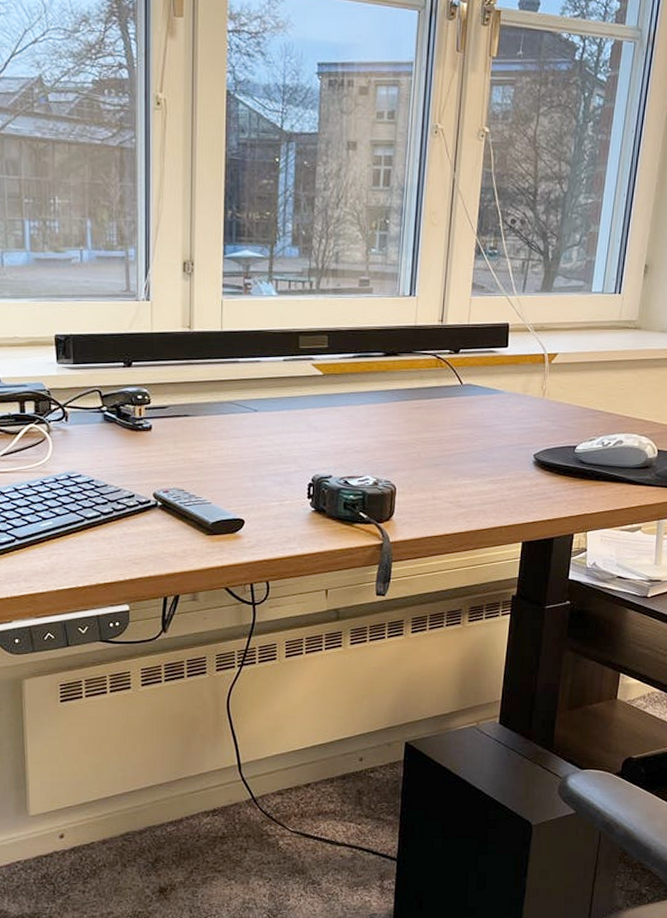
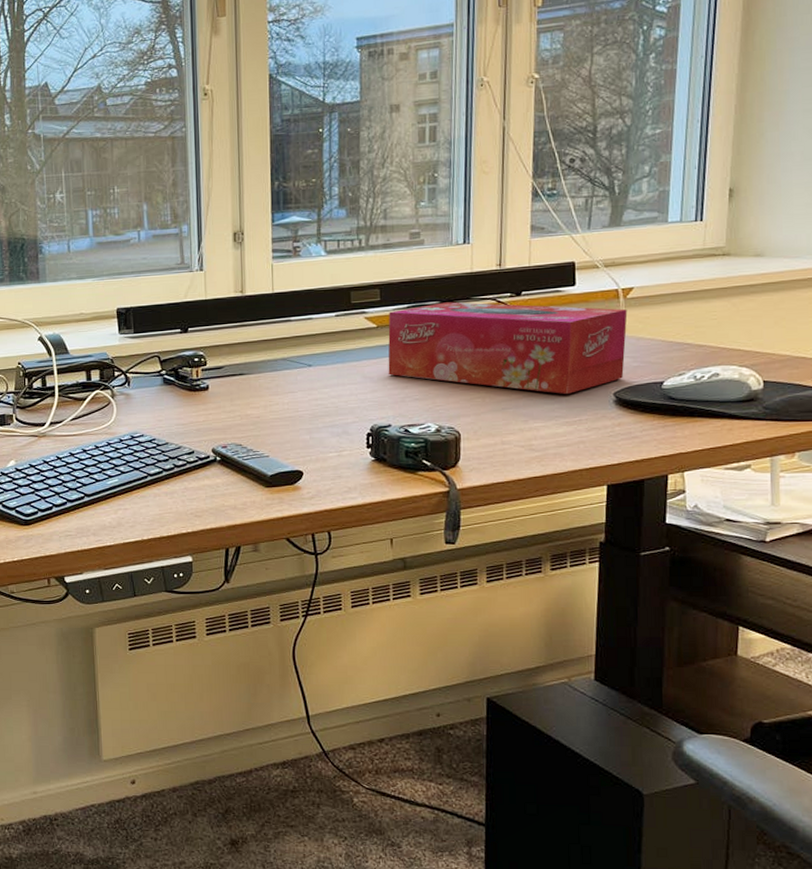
tissue box: none [332,354,551,453] -> present [388,302,628,394]

